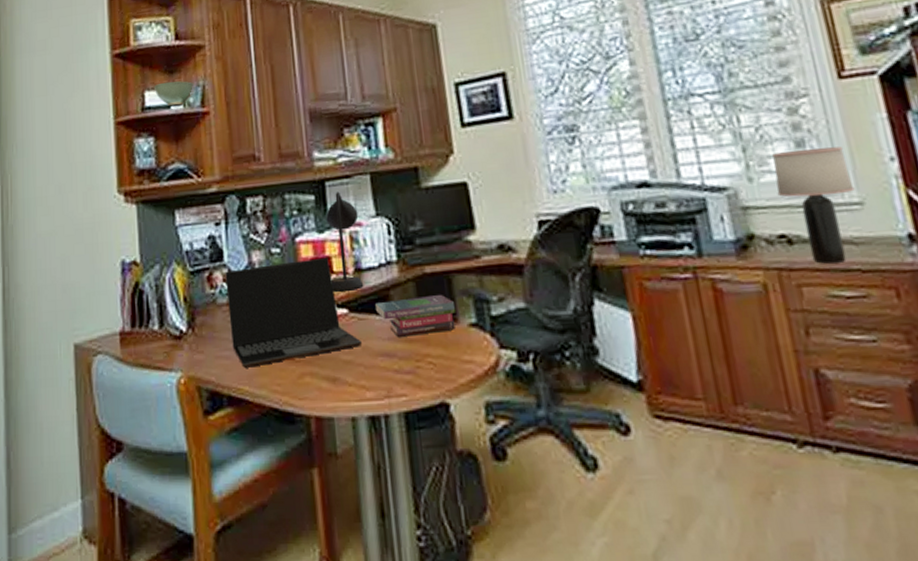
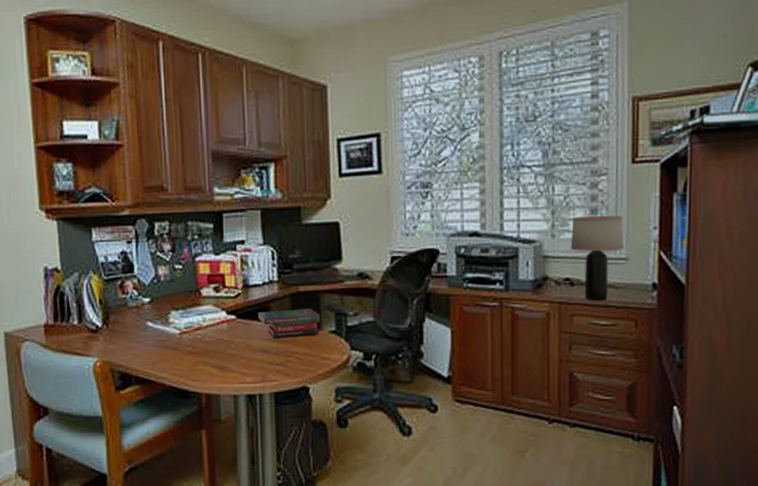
bowl: present [153,81,196,108] -> none [71,113,111,138]
laptop: present [225,257,363,368] -> none [135,274,246,356]
desk lamp: present [326,191,364,292] -> none [222,222,250,302]

